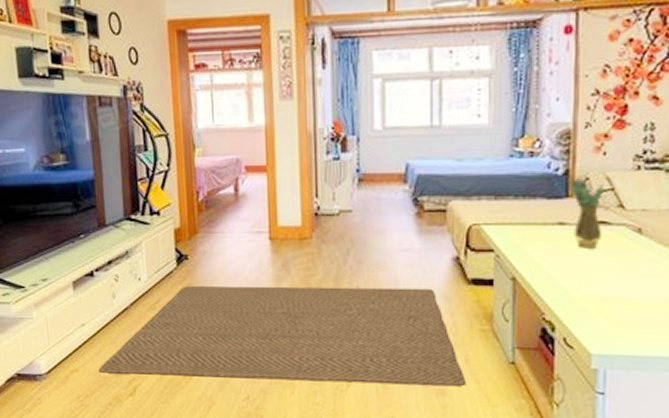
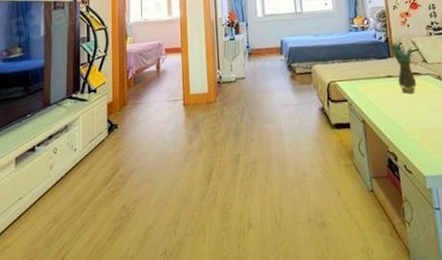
rug: present [98,286,465,386] -> none [30,134,340,245]

